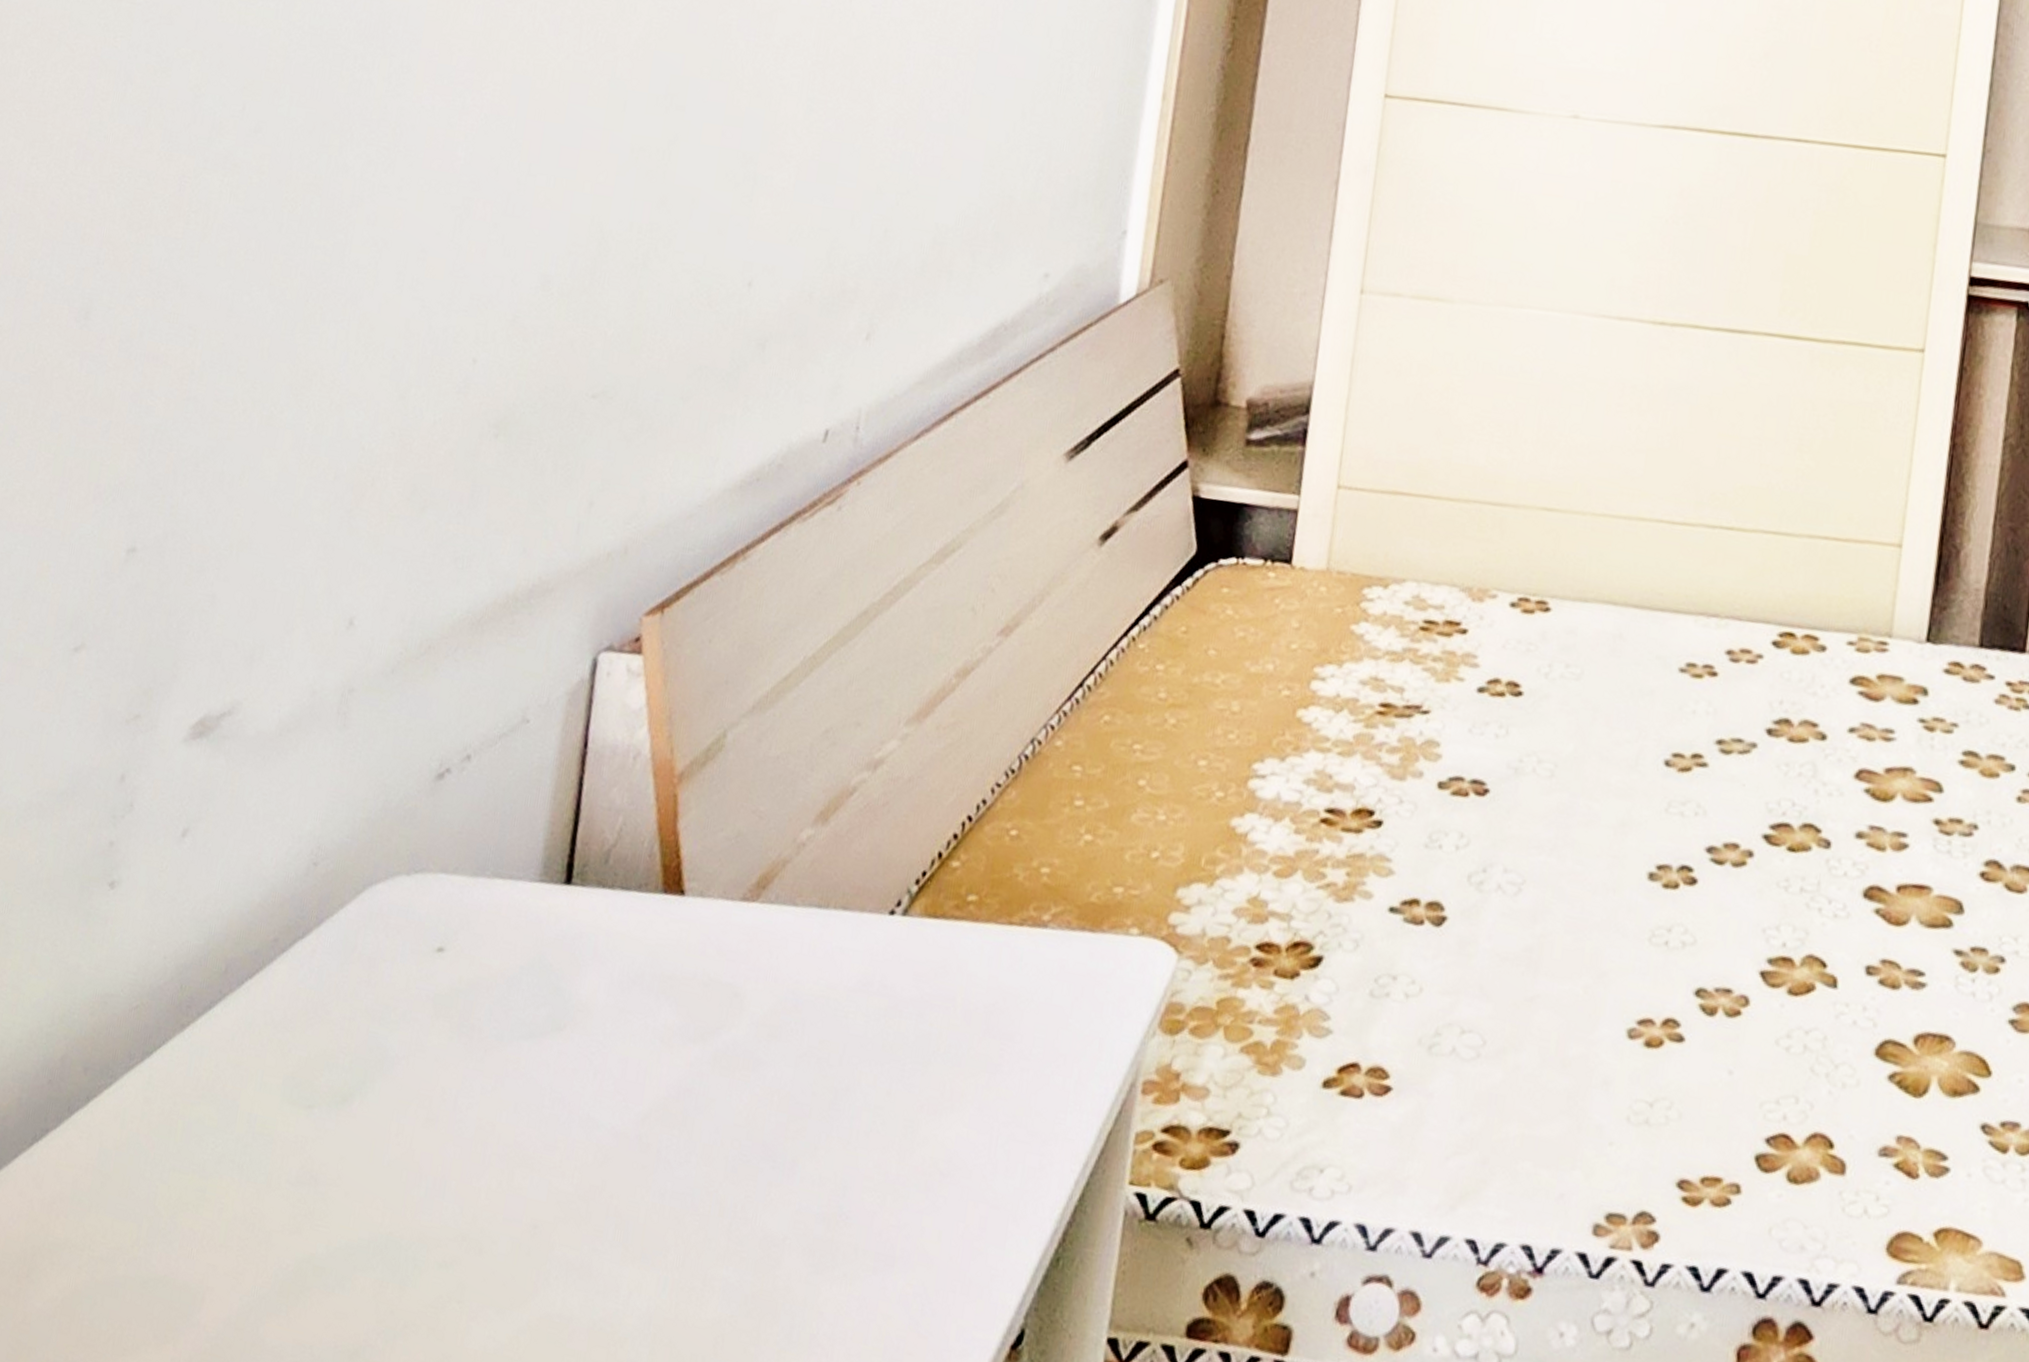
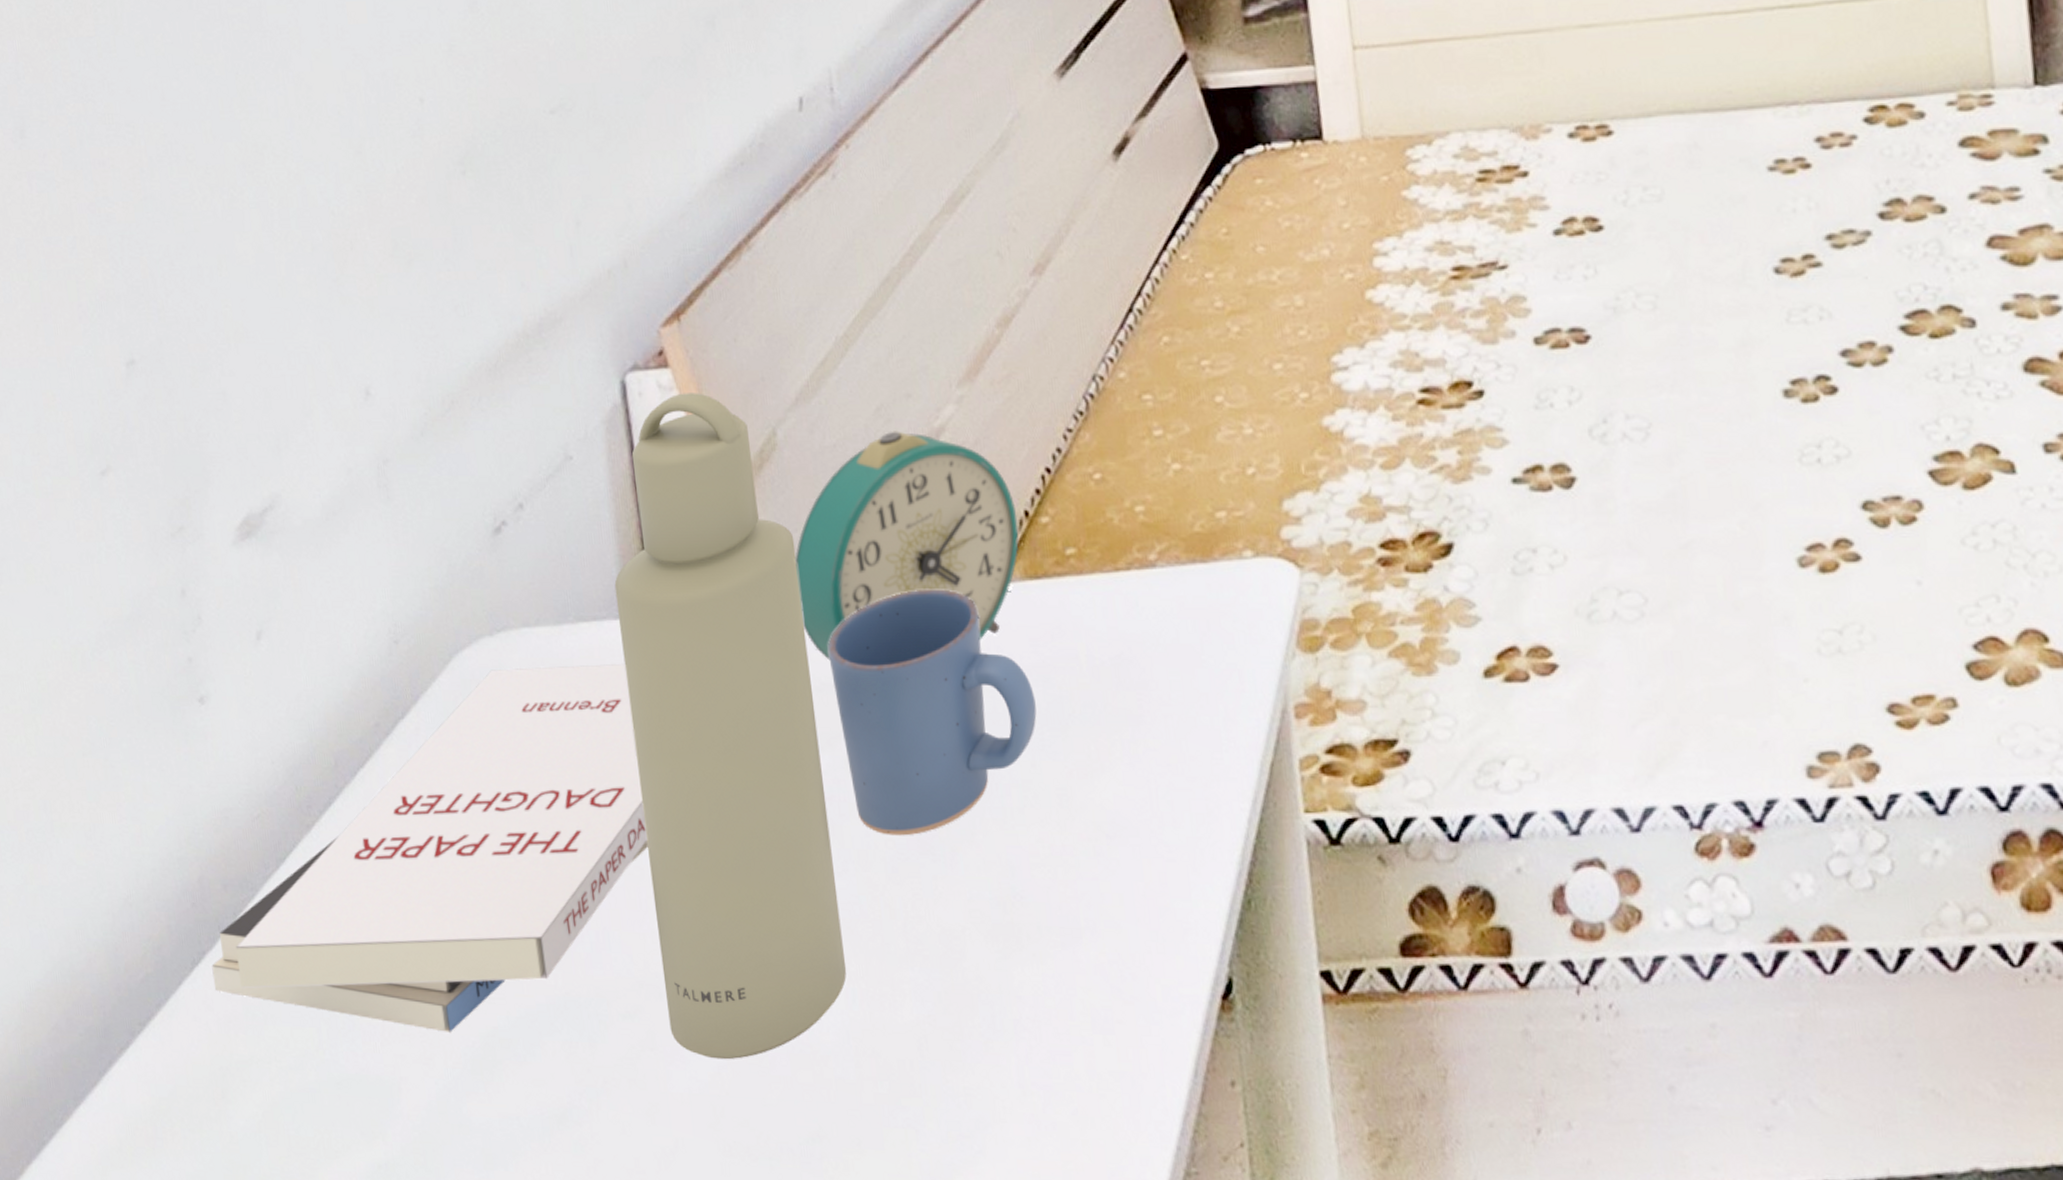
books: none [48,907,529,1251] -> present [211,663,649,1032]
bottle: none [481,680,719,1327] -> present [614,393,847,1060]
alarm clock: none [706,753,932,967] -> present [795,431,1020,661]
mug: none [712,906,906,1140] -> present [827,589,1037,836]

